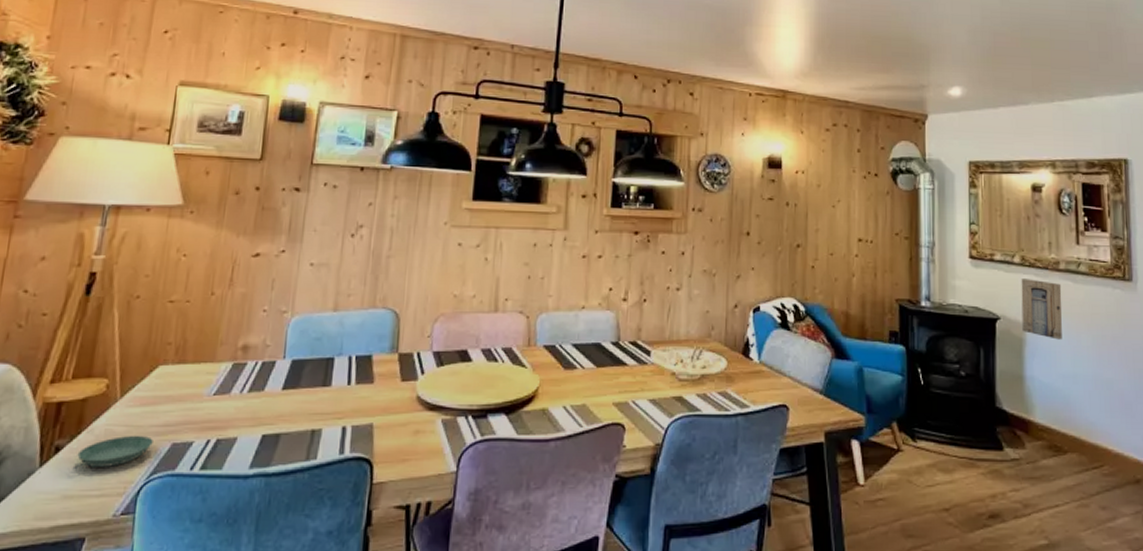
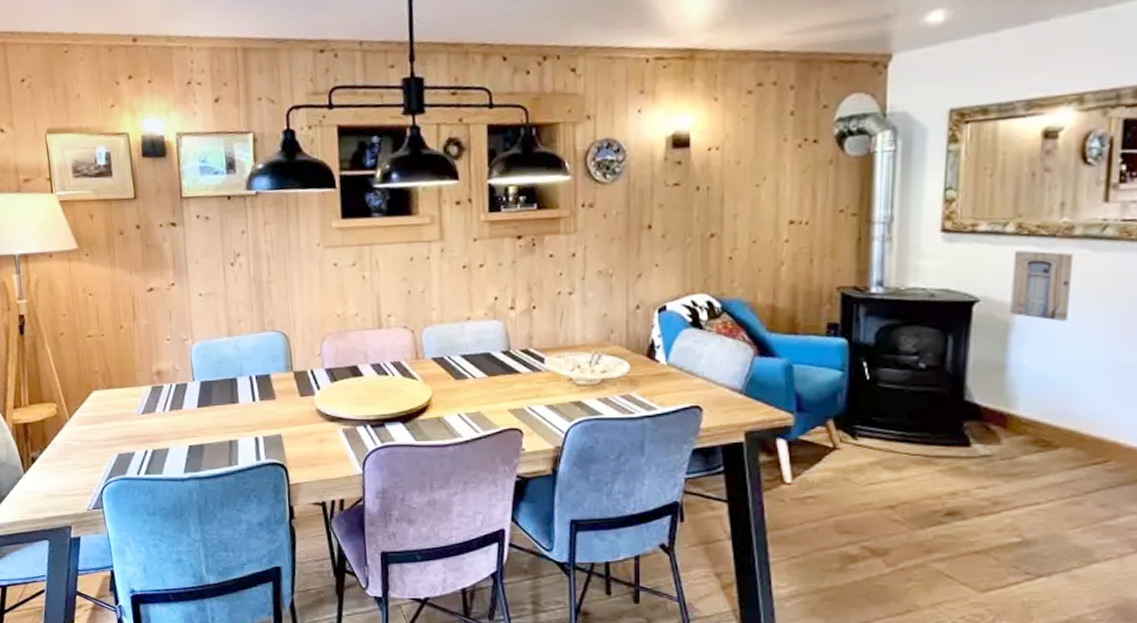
saucer: present [77,435,153,467] -> none [48,447,104,473]

